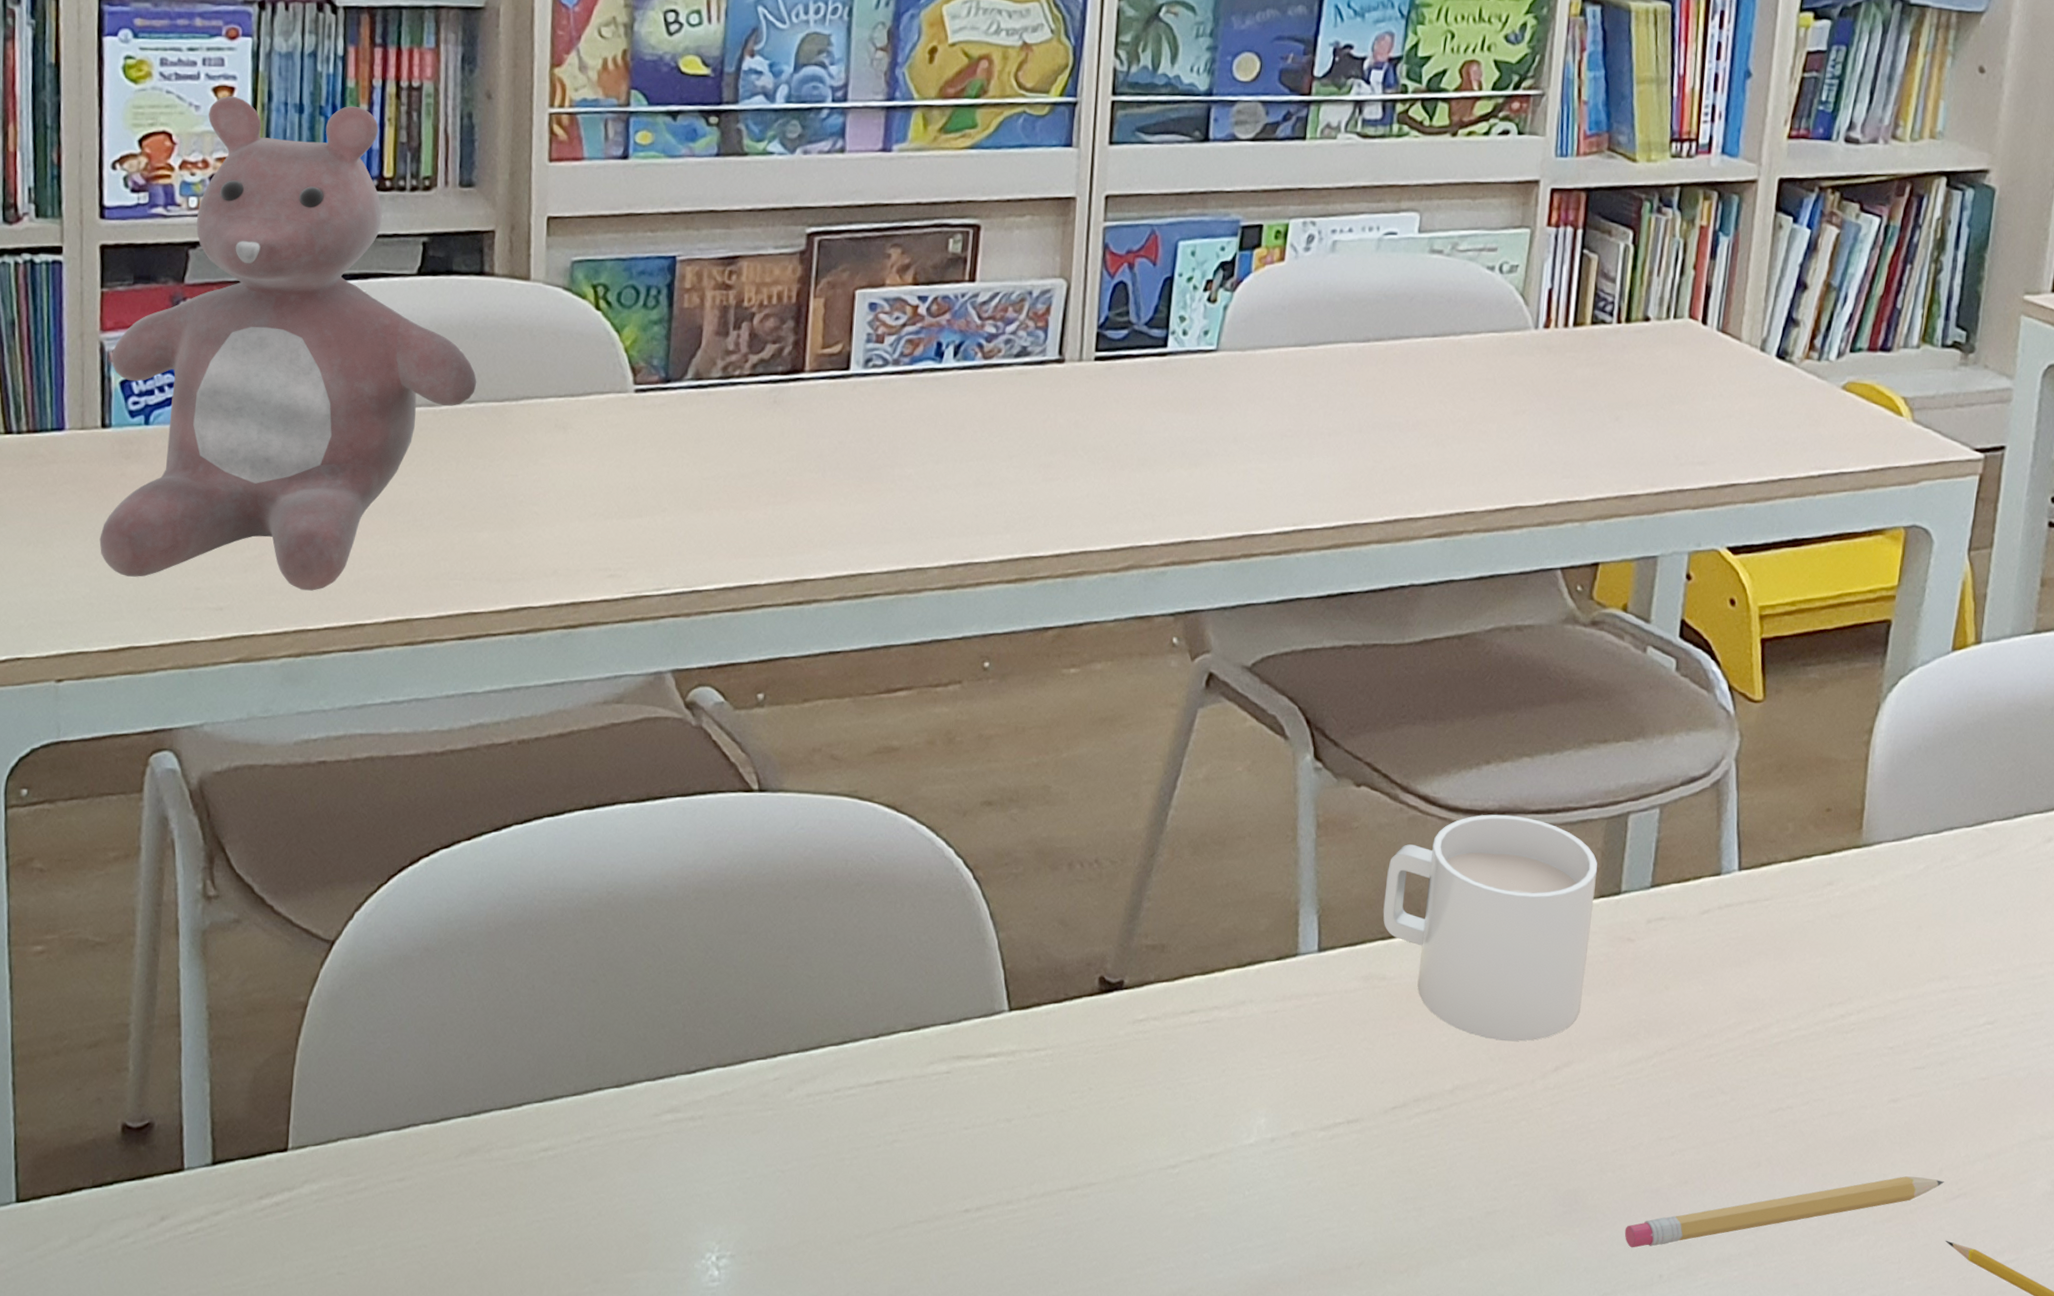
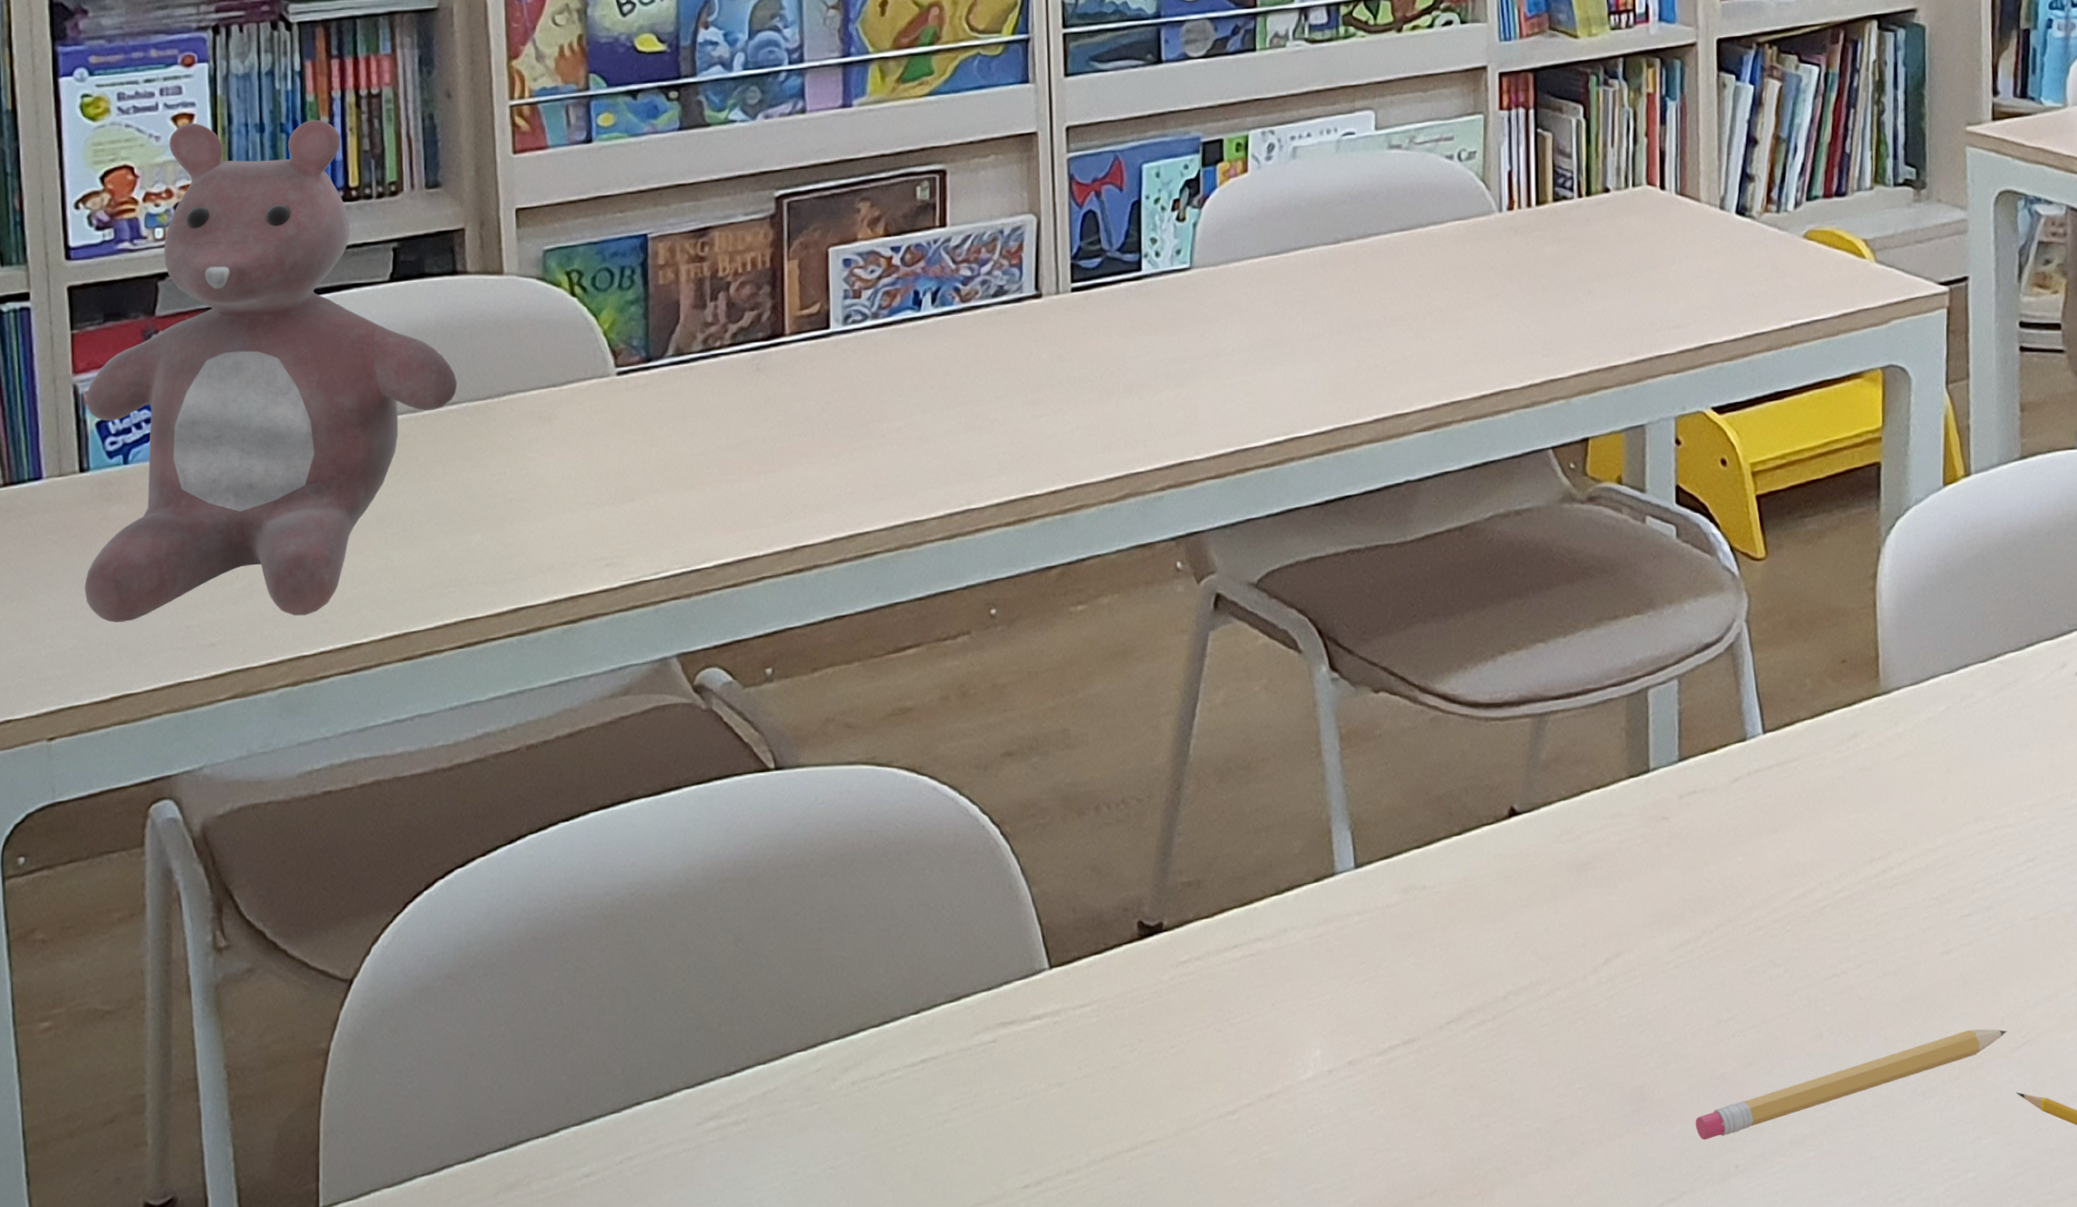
mug: present [1383,814,1598,1041] -> none [1415,704,1624,938]

